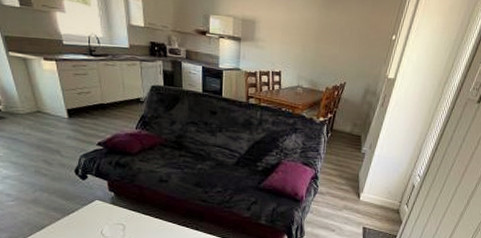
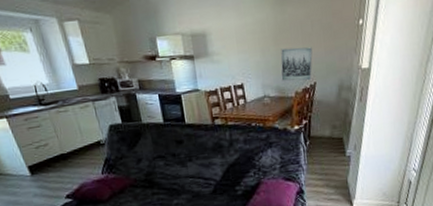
wall art: none [315,47,347,80] -> present [280,47,313,82]

